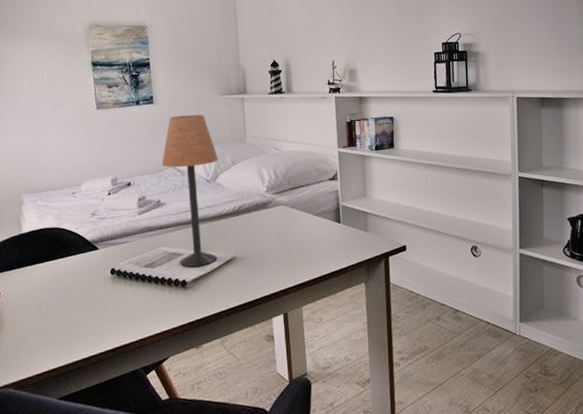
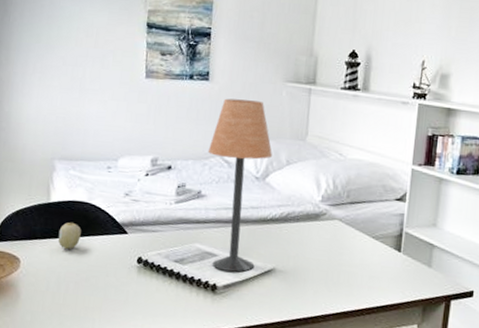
fruit: none [34,249,55,274] -> present [58,222,81,250]

